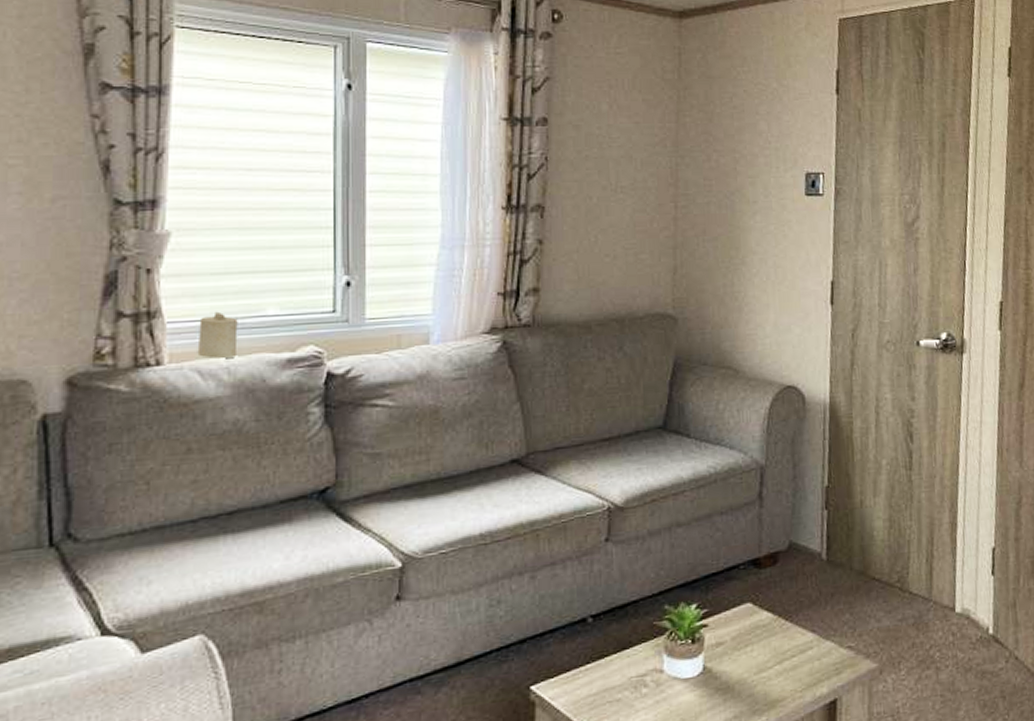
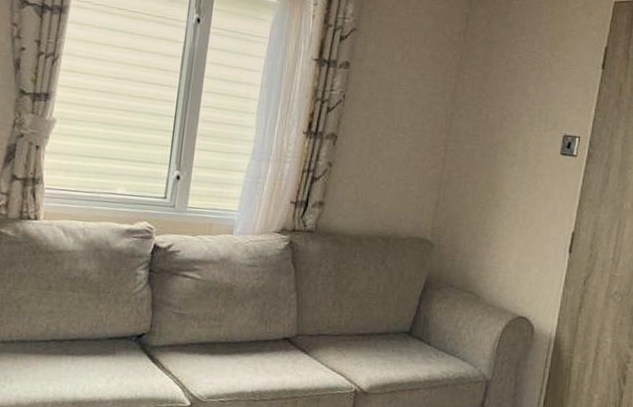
candle: present [197,311,238,359] -> none [63,185,95,222]

